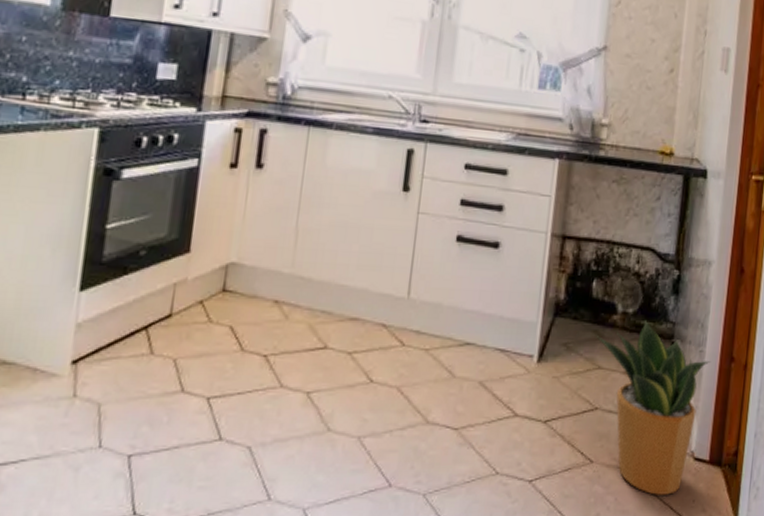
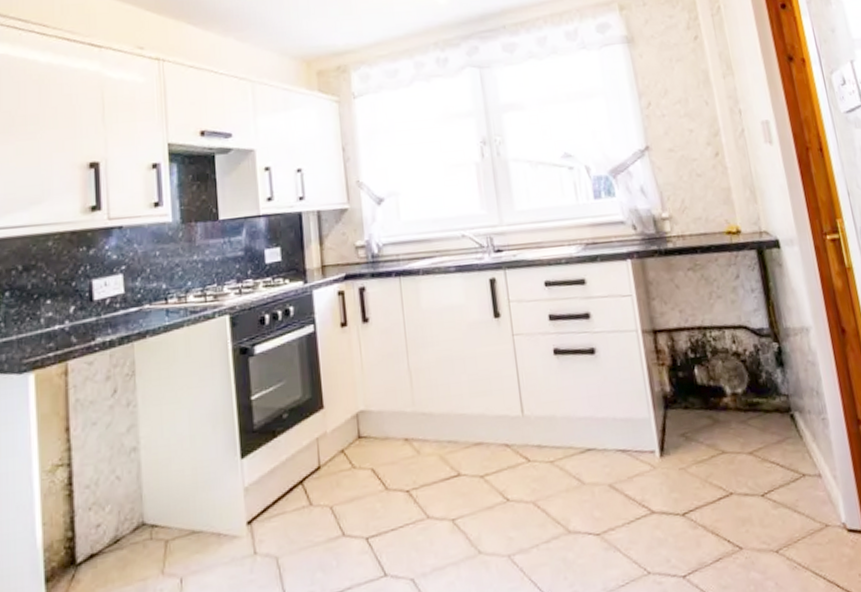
potted plant: present [594,321,710,495] -> none [710,398,842,574]

